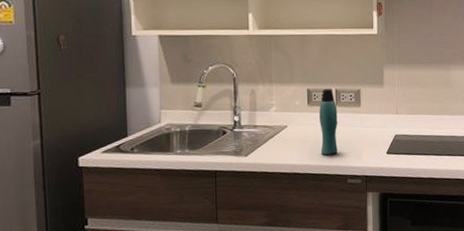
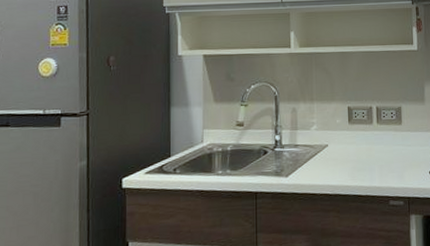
bottle: present [319,88,338,155] -> none [360,105,379,175]

